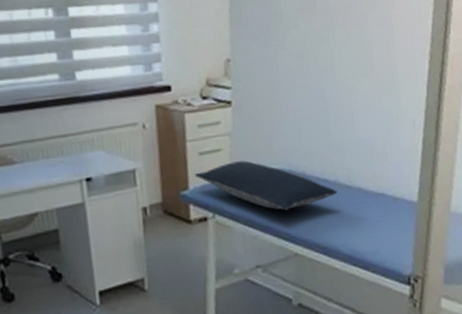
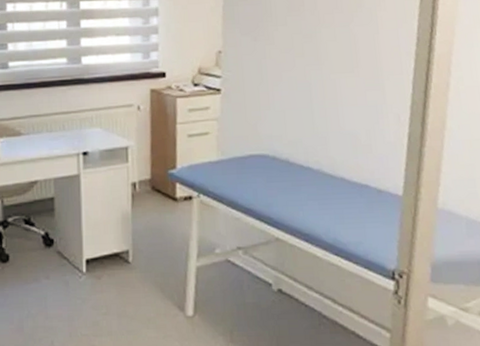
pillow: present [194,160,338,211] -> none [182,145,321,195]

